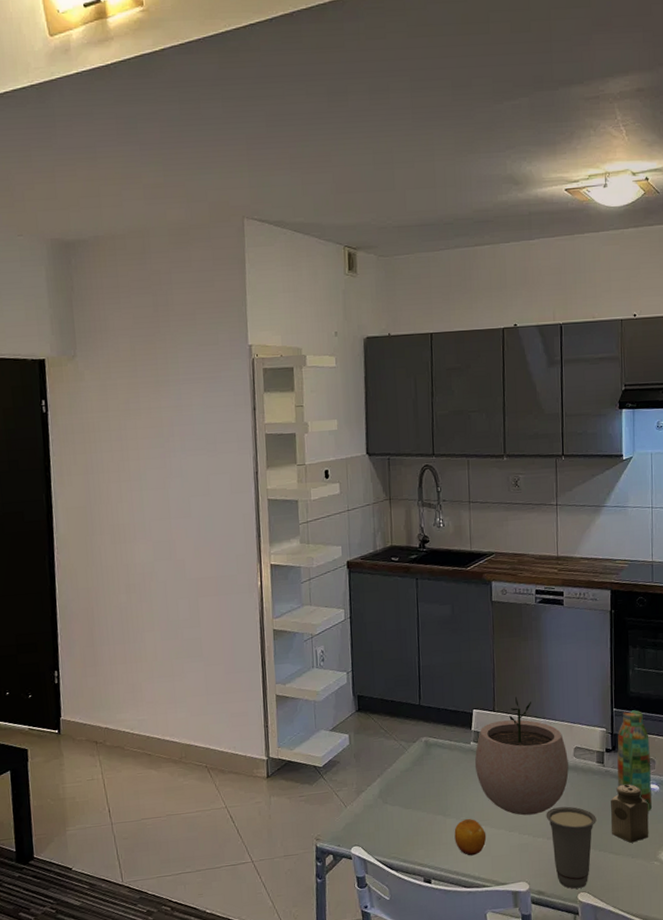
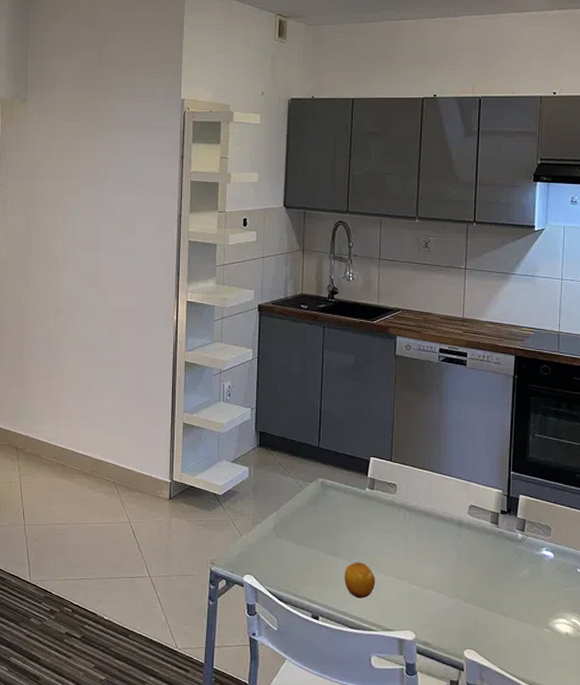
plant pot: present [474,697,569,816] -> none [368,450,462,566]
cup: present [546,806,596,889] -> none [436,562,487,645]
salt shaker: present [611,784,649,843] -> none [502,547,541,607]
water bottle: present [617,710,652,811] -> none [511,475,546,577]

